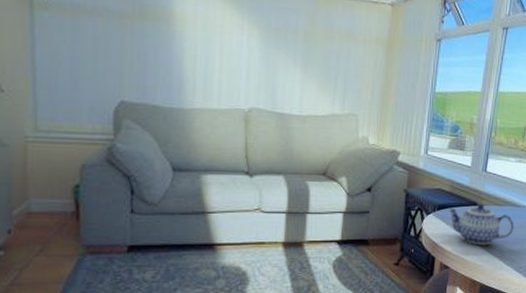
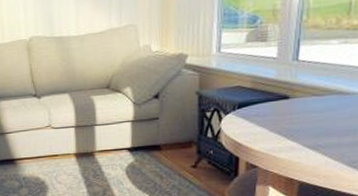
teapot: present [449,203,514,246] -> none [252,96,342,141]

